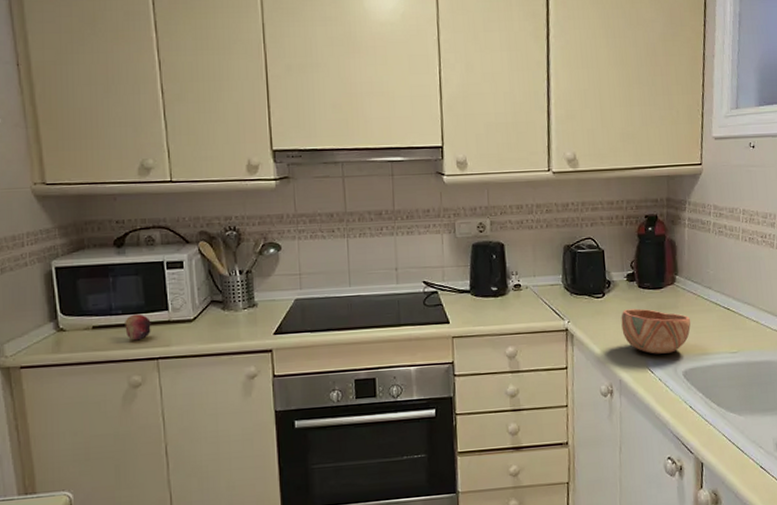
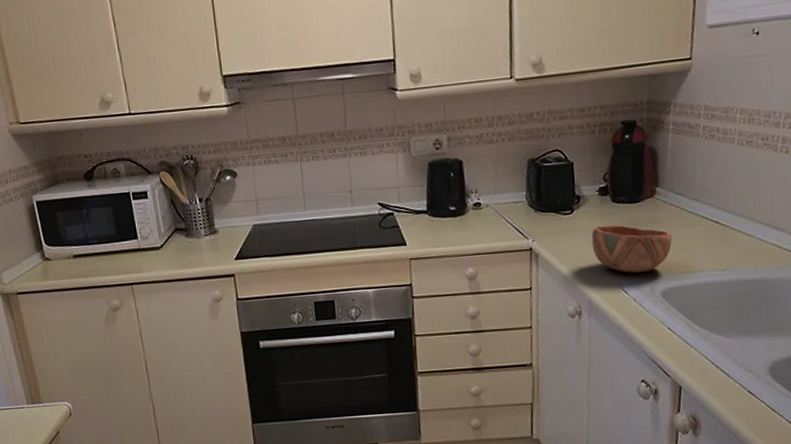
fruit: present [125,314,151,341] -> none [100,243,124,268]

